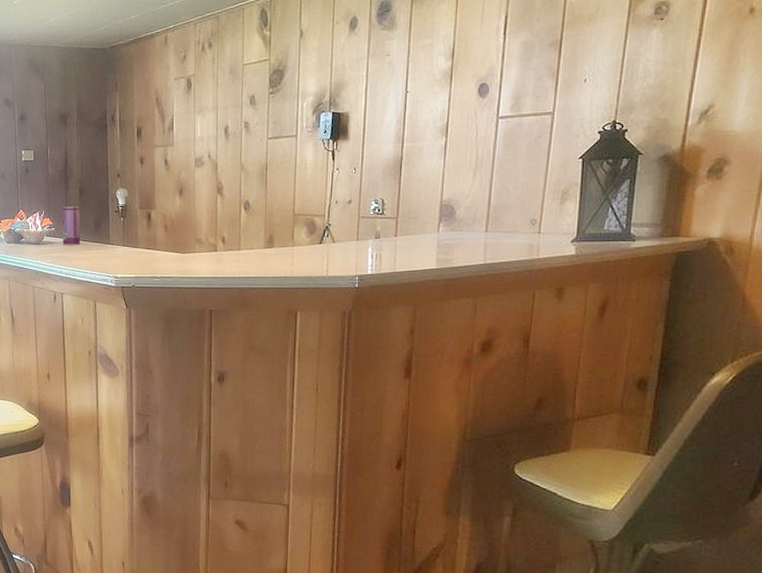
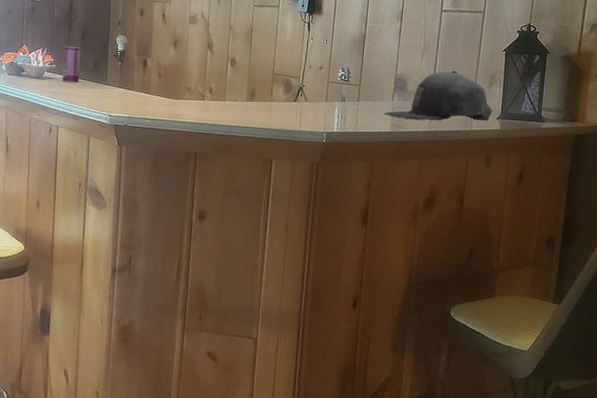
baseball cap: none [427,189,566,253] -> present [384,70,493,122]

